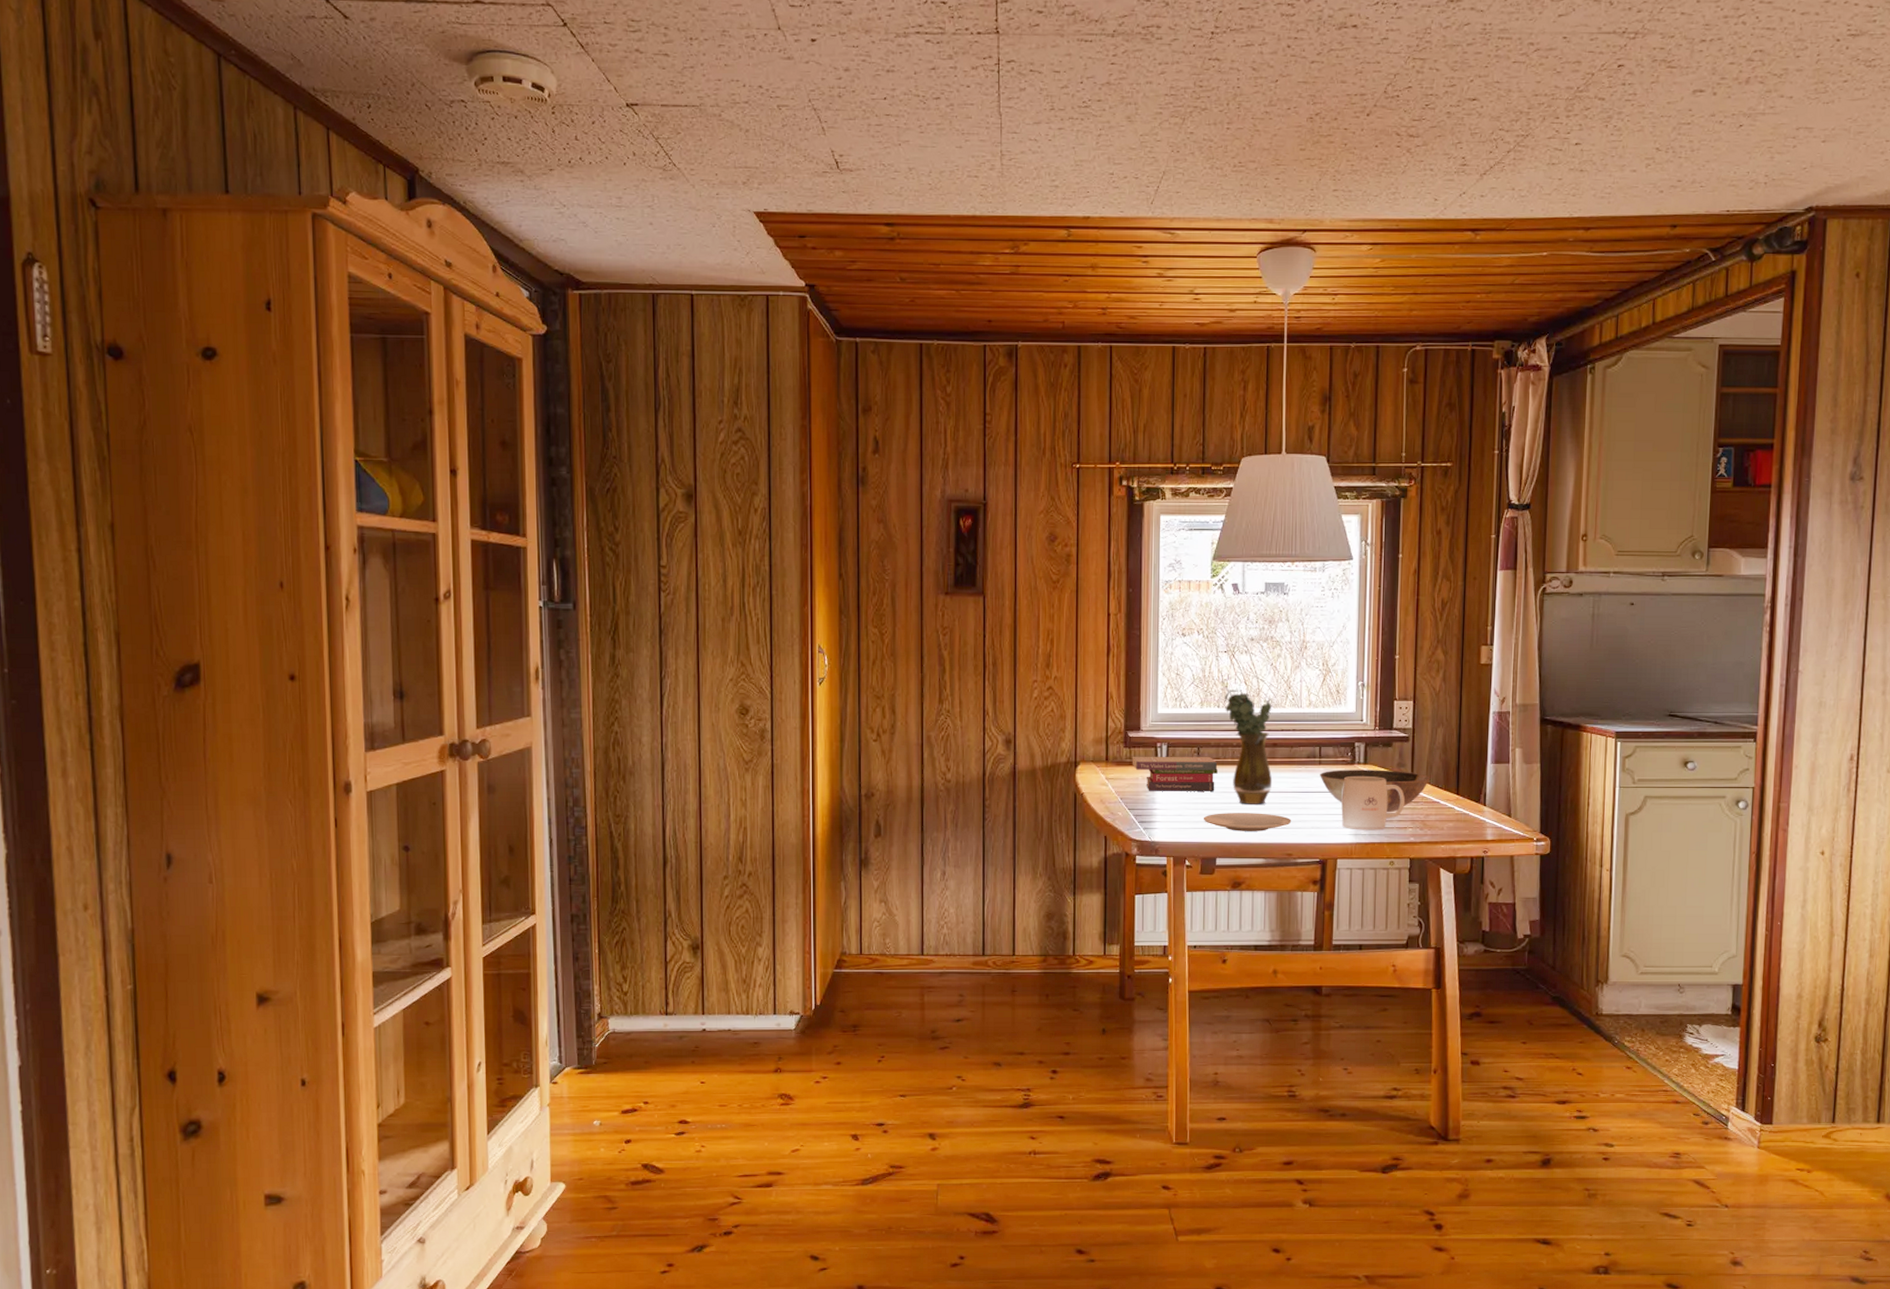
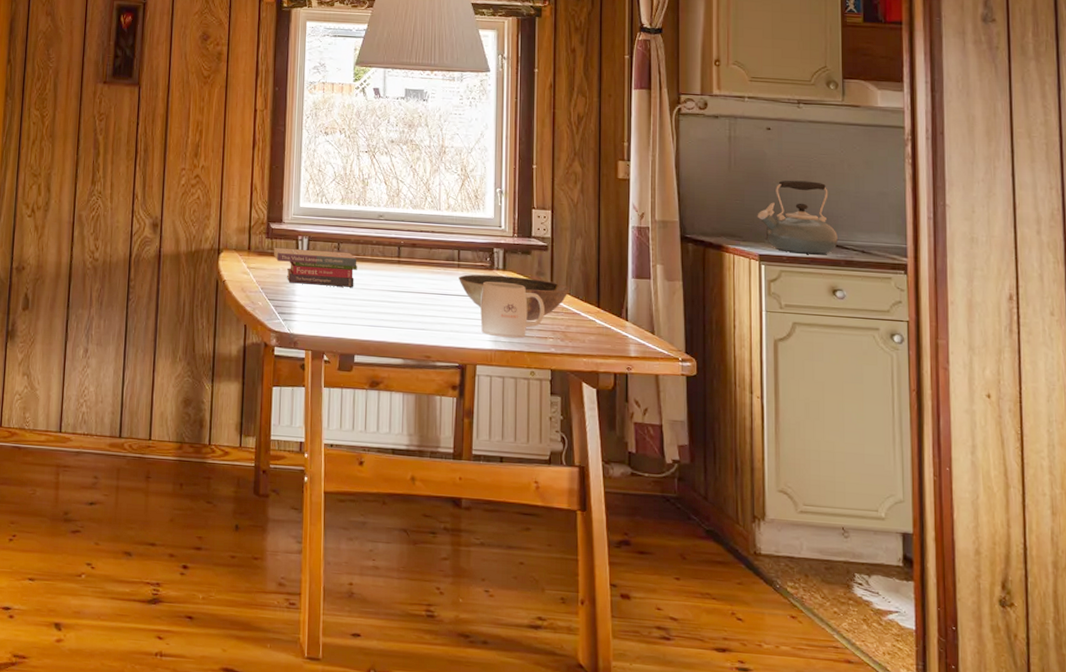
plate: present [1204,813,1292,831] -> none [343,309,431,331]
vase: present [1224,686,1273,804] -> none [364,185,412,304]
kettle: none [1616,655,1693,728] -> present [757,180,838,255]

